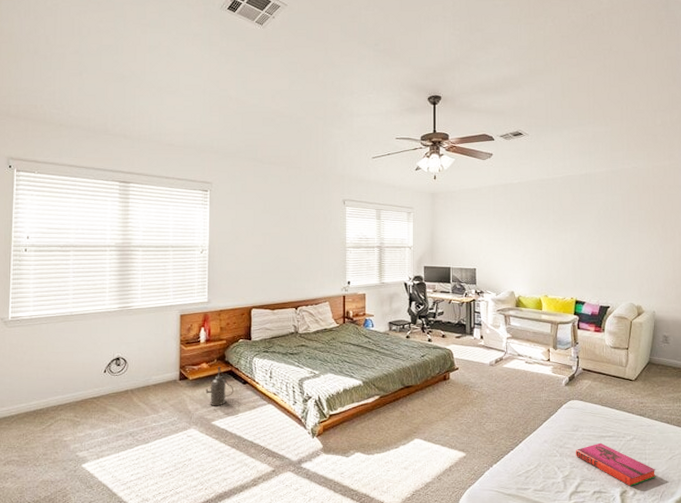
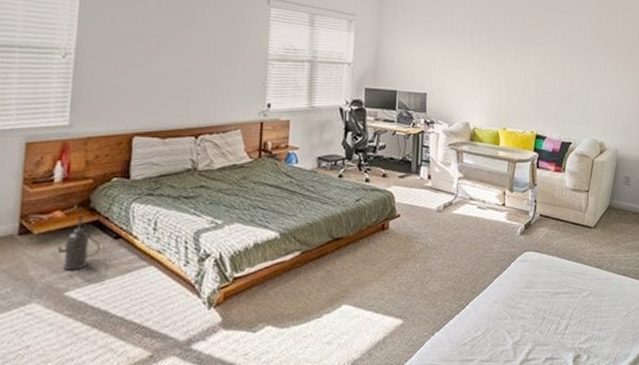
hardback book: present [576,442,656,486] -> none [528,300,611,349]

